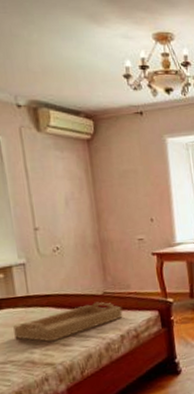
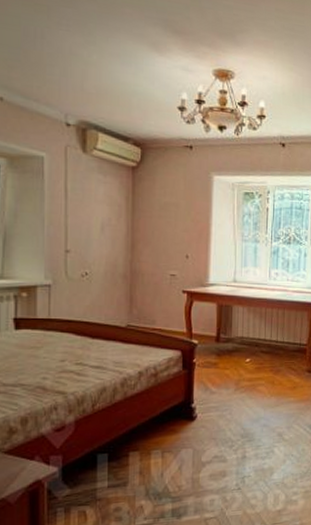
serving tray: present [13,302,123,343] -> none [29,334,144,370]

